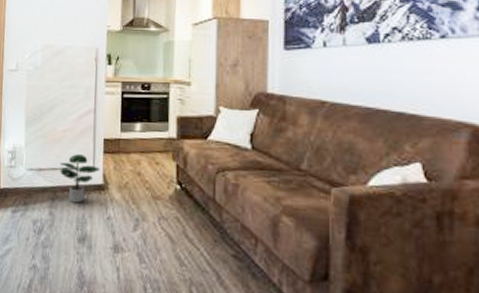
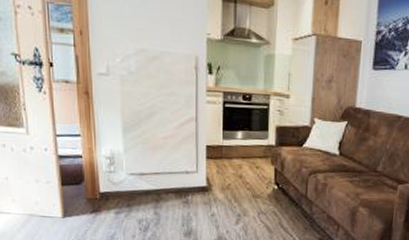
potted plant: present [59,154,101,203] -> none [161,159,204,203]

